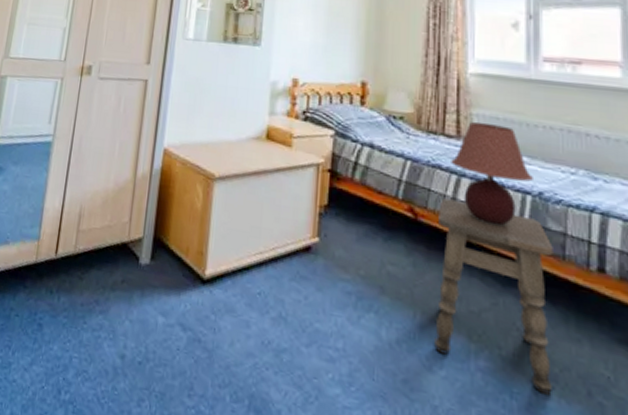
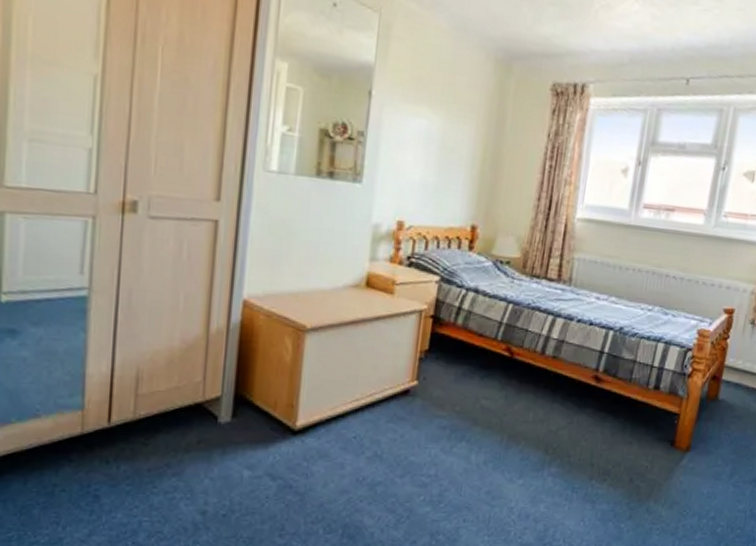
side table: present [434,198,553,395] -> none [516,337,624,485]
table lamp: present [451,122,533,226] -> none [549,266,618,358]

